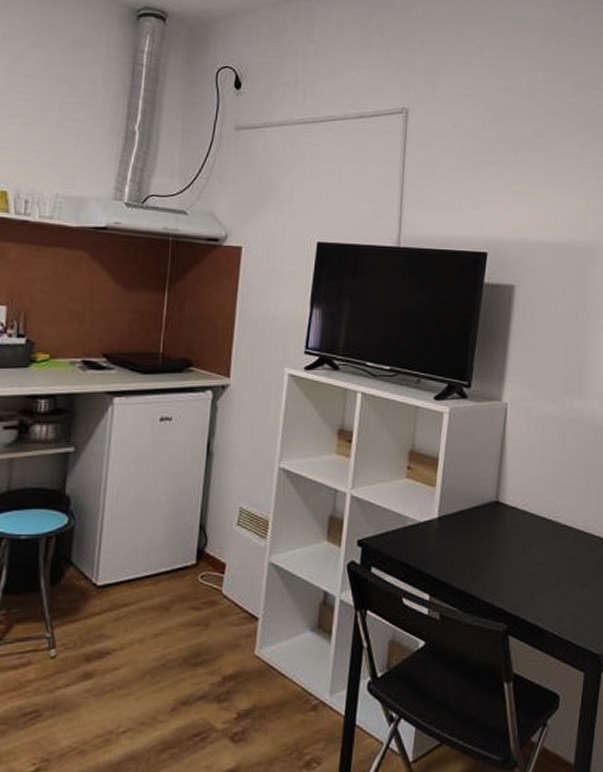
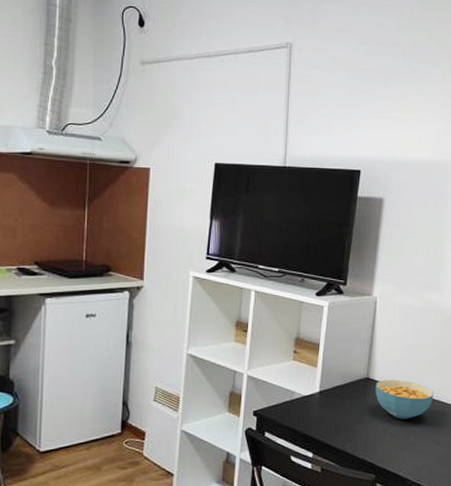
cereal bowl: none [506,504,578,554] -> present [375,379,434,419]

